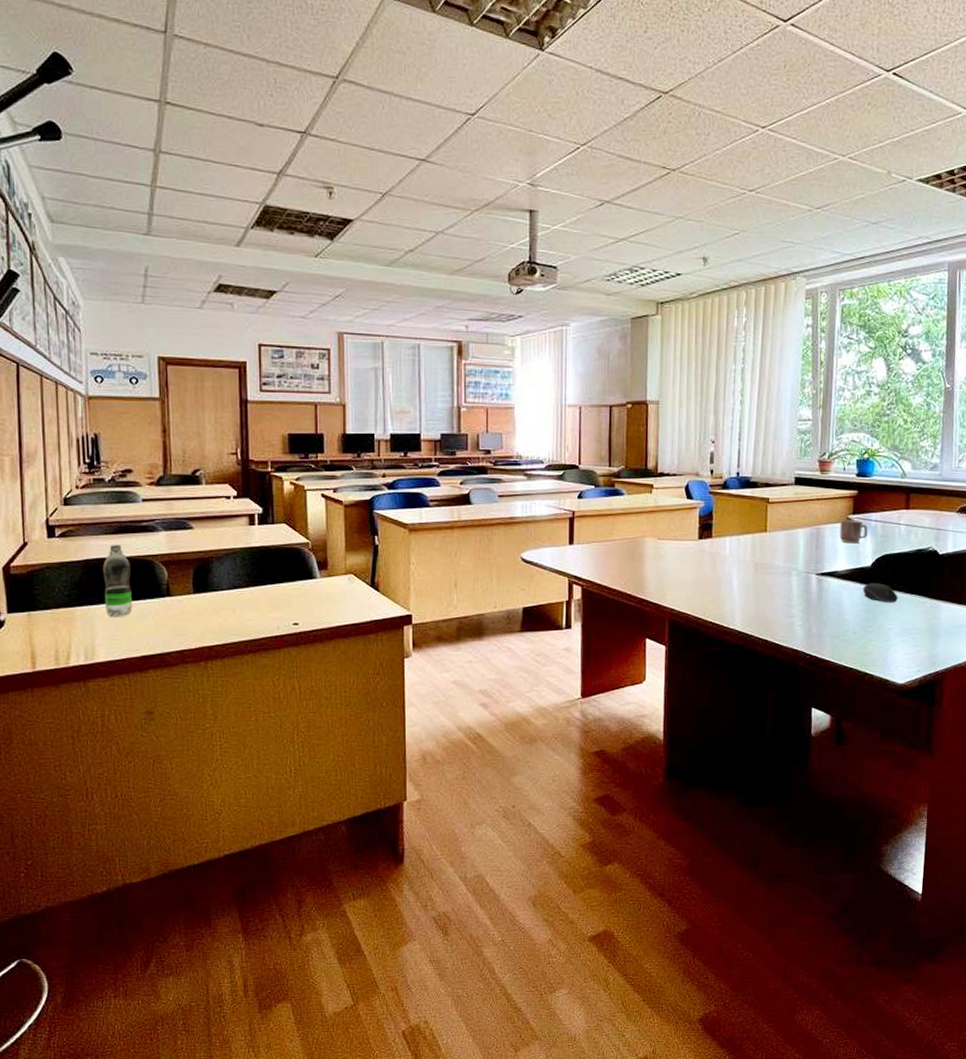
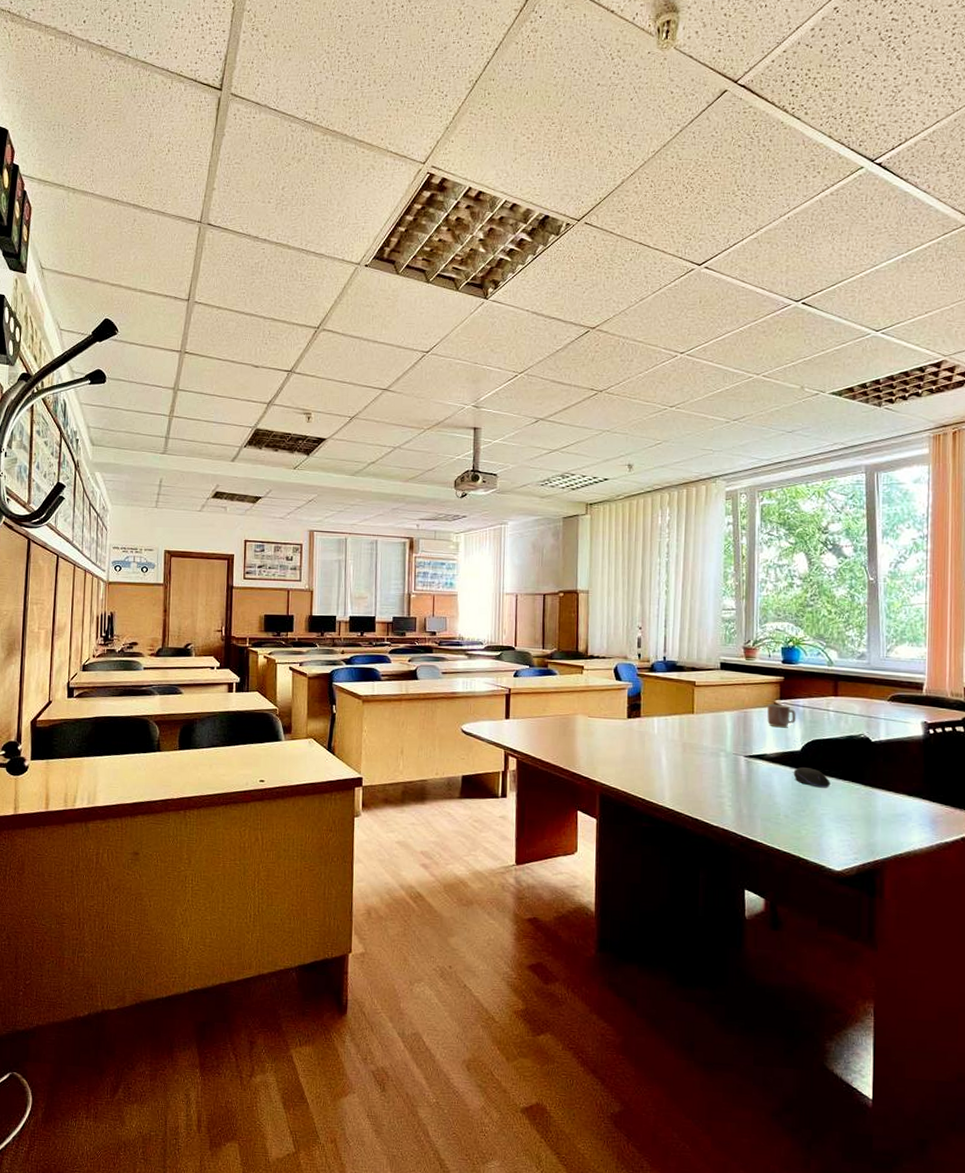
bottle: present [103,545,133,618] -> none [107,705,130,769]

